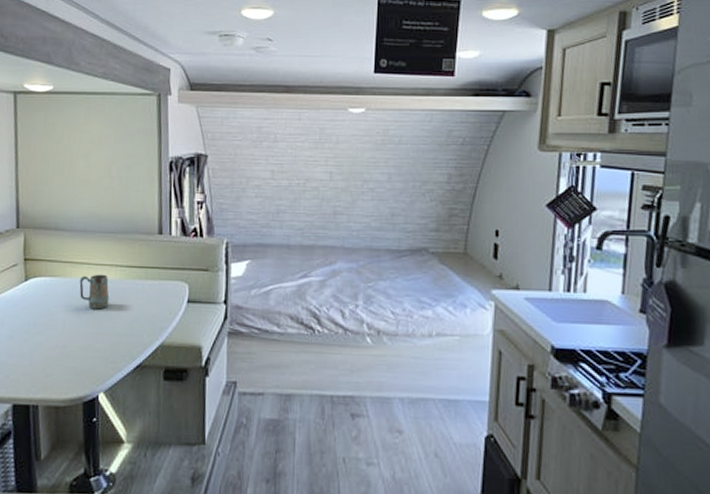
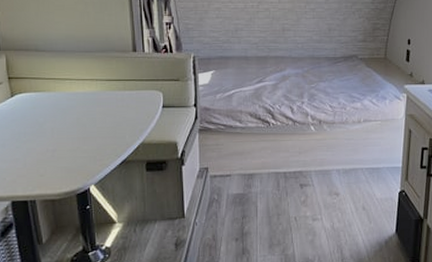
mug: present [79,274,110,310] -> none [63,87,93,118]

